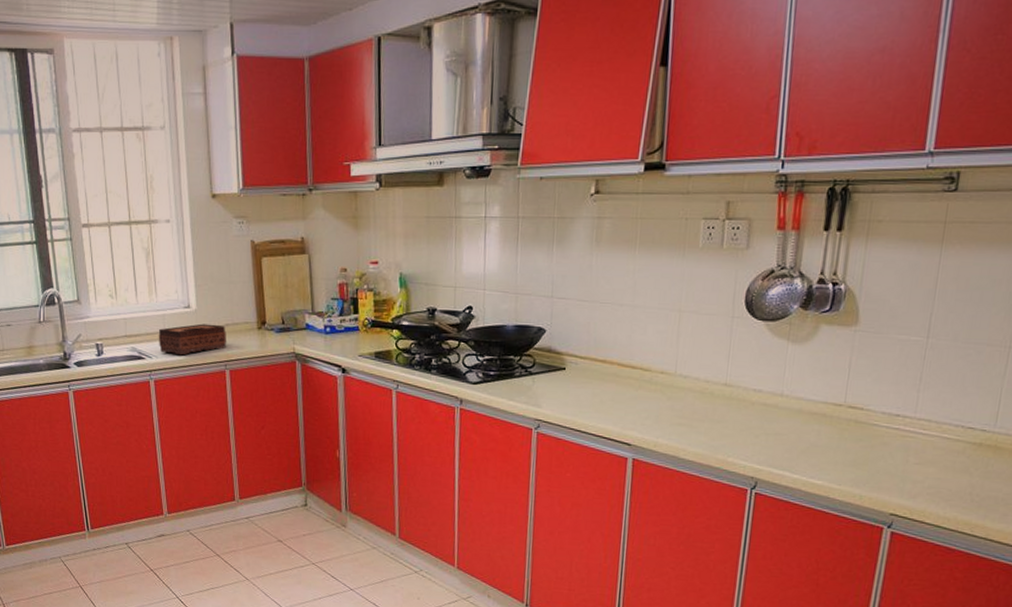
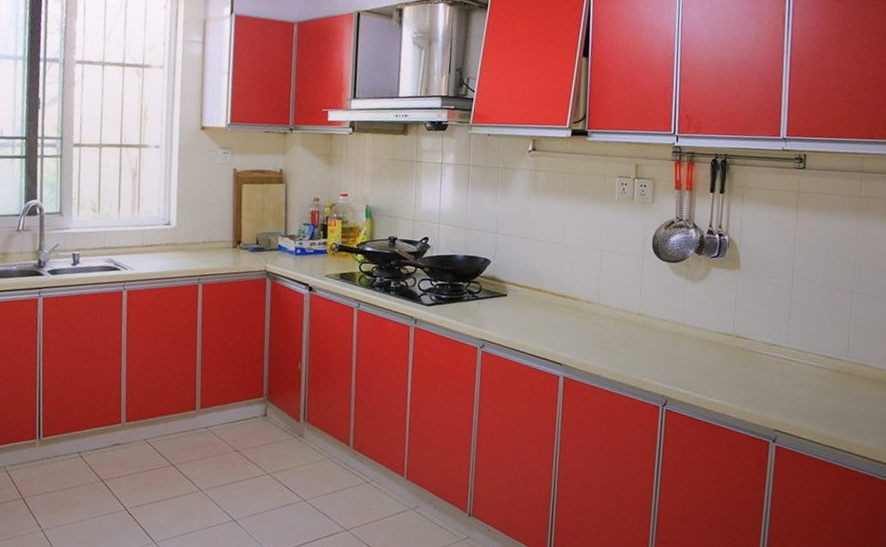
tissue box: present [158,323,227,356] -> none [135,240,203,269]

